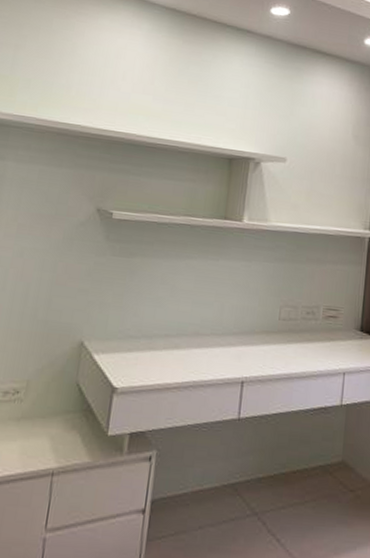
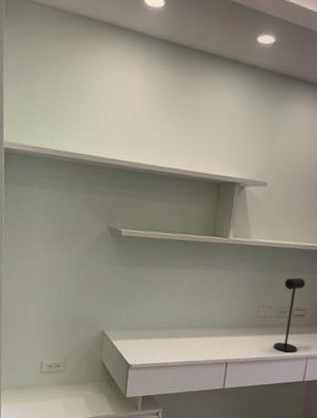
desk lamp: none [300,269,336,366] -> present [273,277,306,353]

